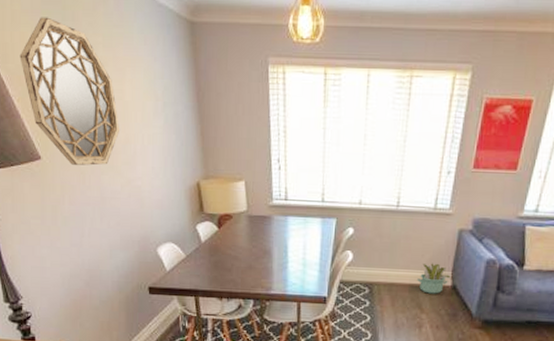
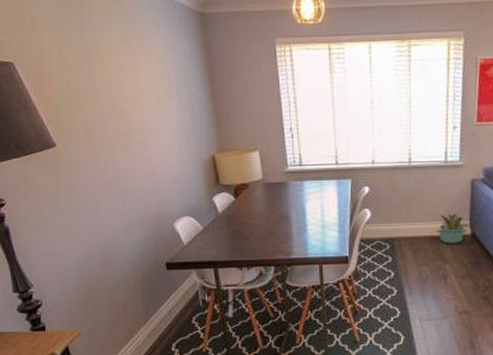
home mirror: present [19,17,119,166] -> none [37,18,134,149]

